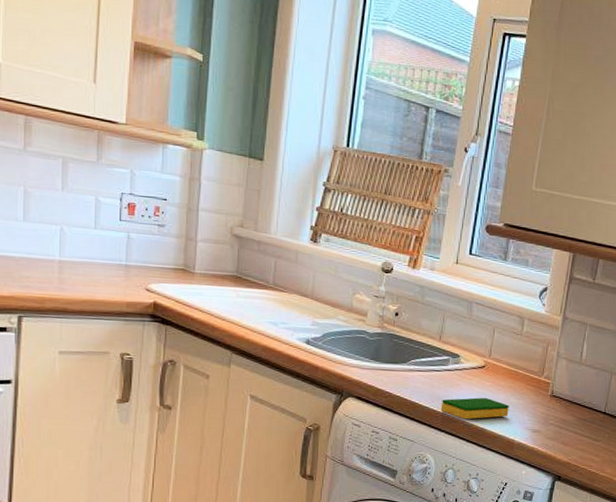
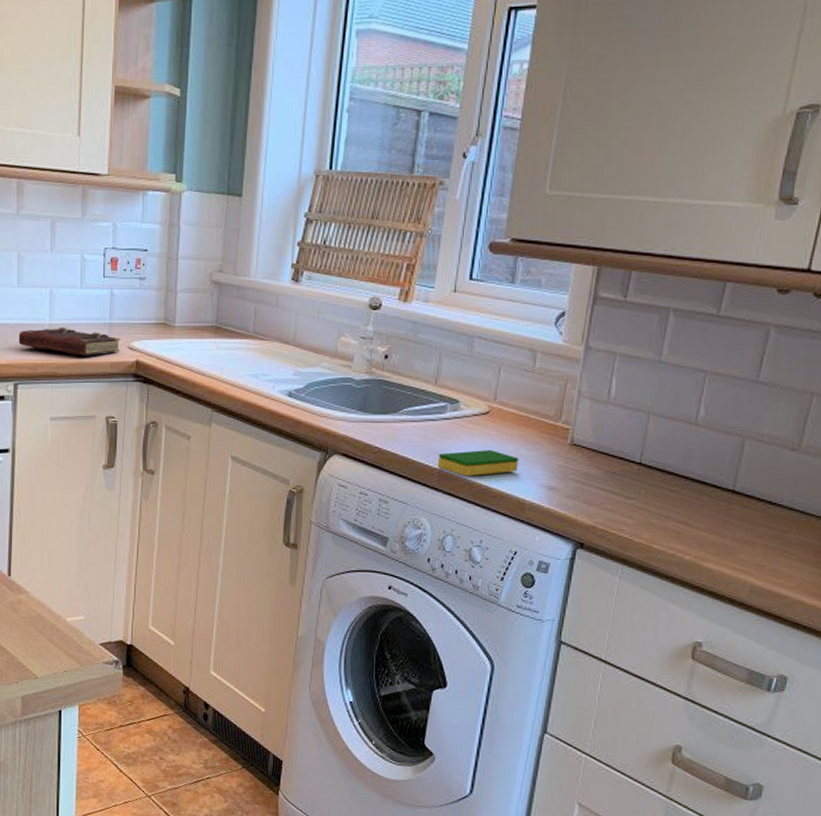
book: none [24,264,138,295] -> present [18,326,121,356]

